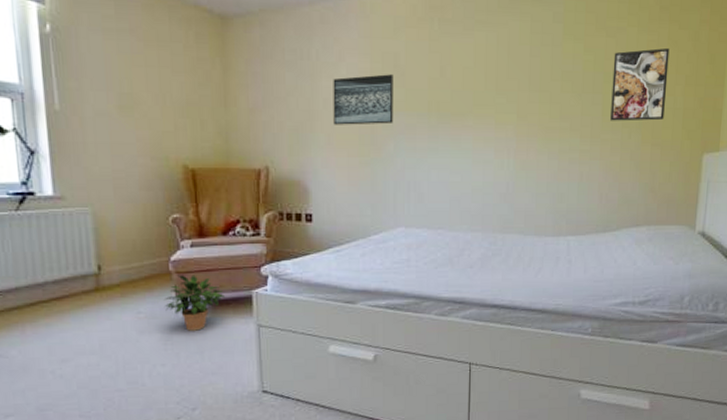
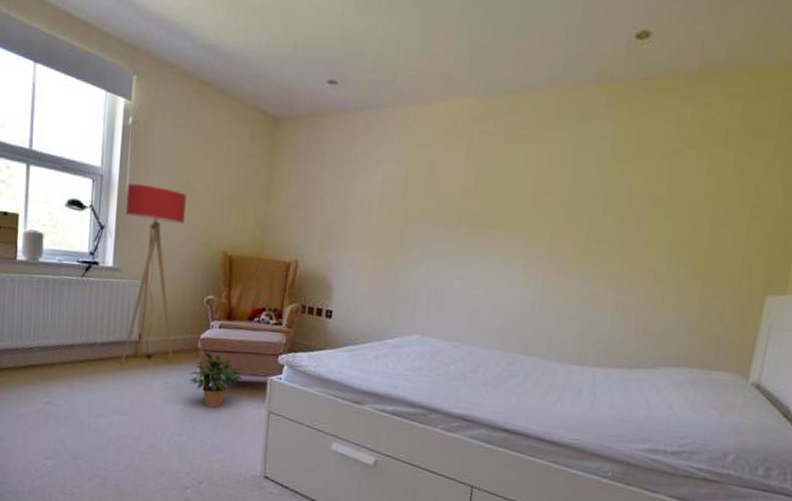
floor lamp: none [56,100,142,303] -> present [120,184,186,366]
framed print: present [333,74,393,125] -> none [363,181,428,231]
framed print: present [610,47,670,121] -> none [656,174,735,253]

